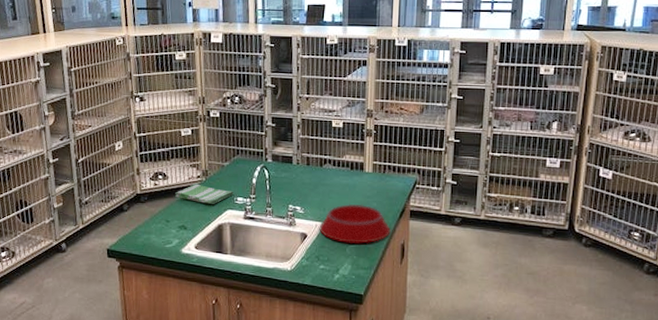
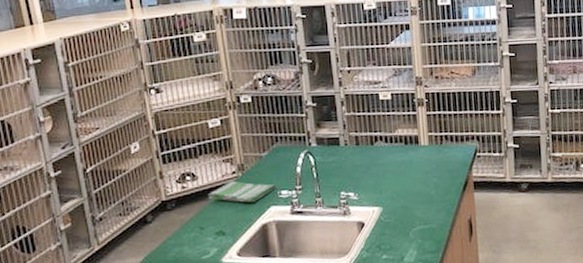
pet bowl: present [319,203,391,244] -> none [377,181,455,226]

